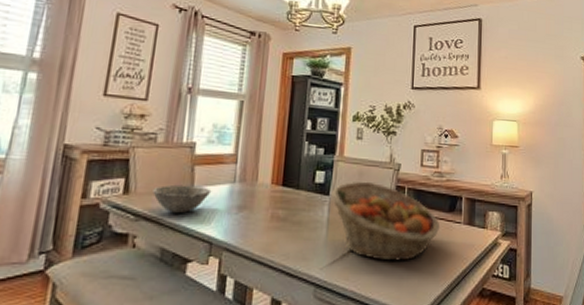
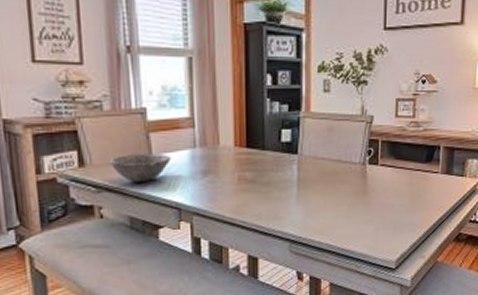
fruit basket: present [331,181,440,261] -> none [299,136,417,214]

